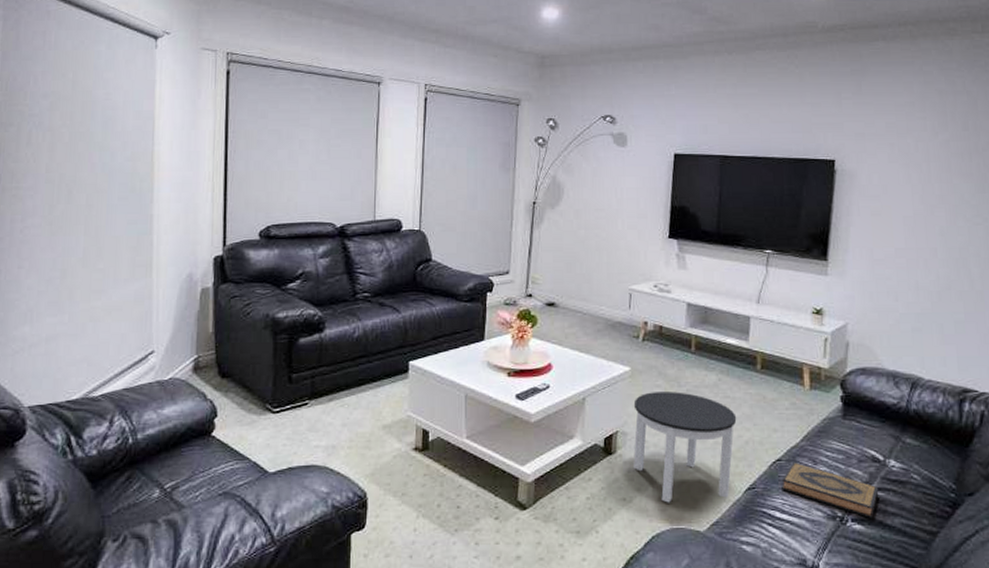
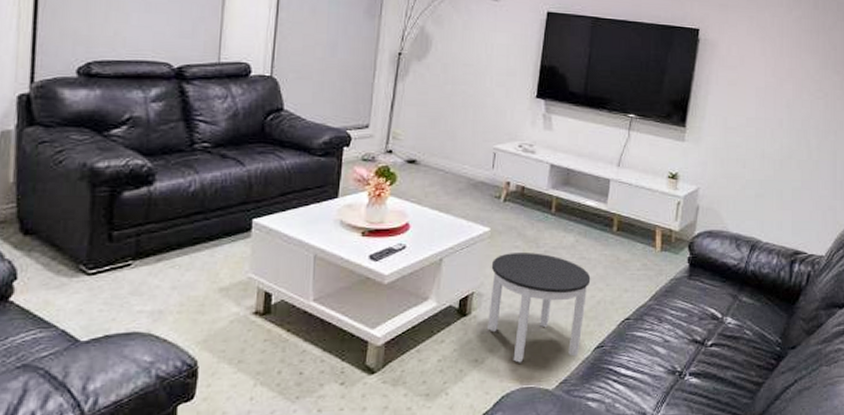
hardback book: present [781,462,879,518] -> none [628,321,715,372]

